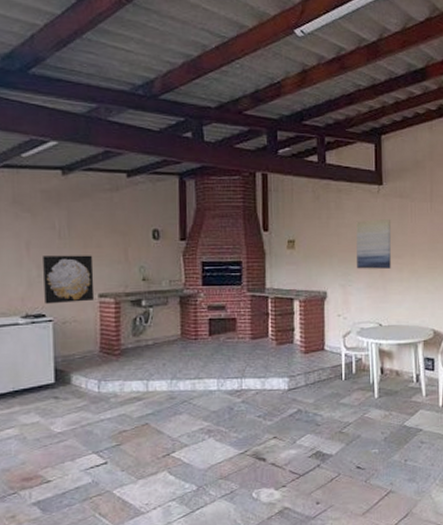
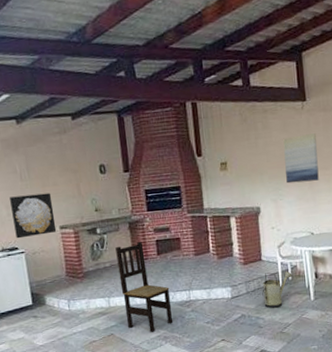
dining chair: none [161,318,220,424] -> present [115,241,173,332]
watering can: none [322,364,356,404] -> present [262,271,292,308]

